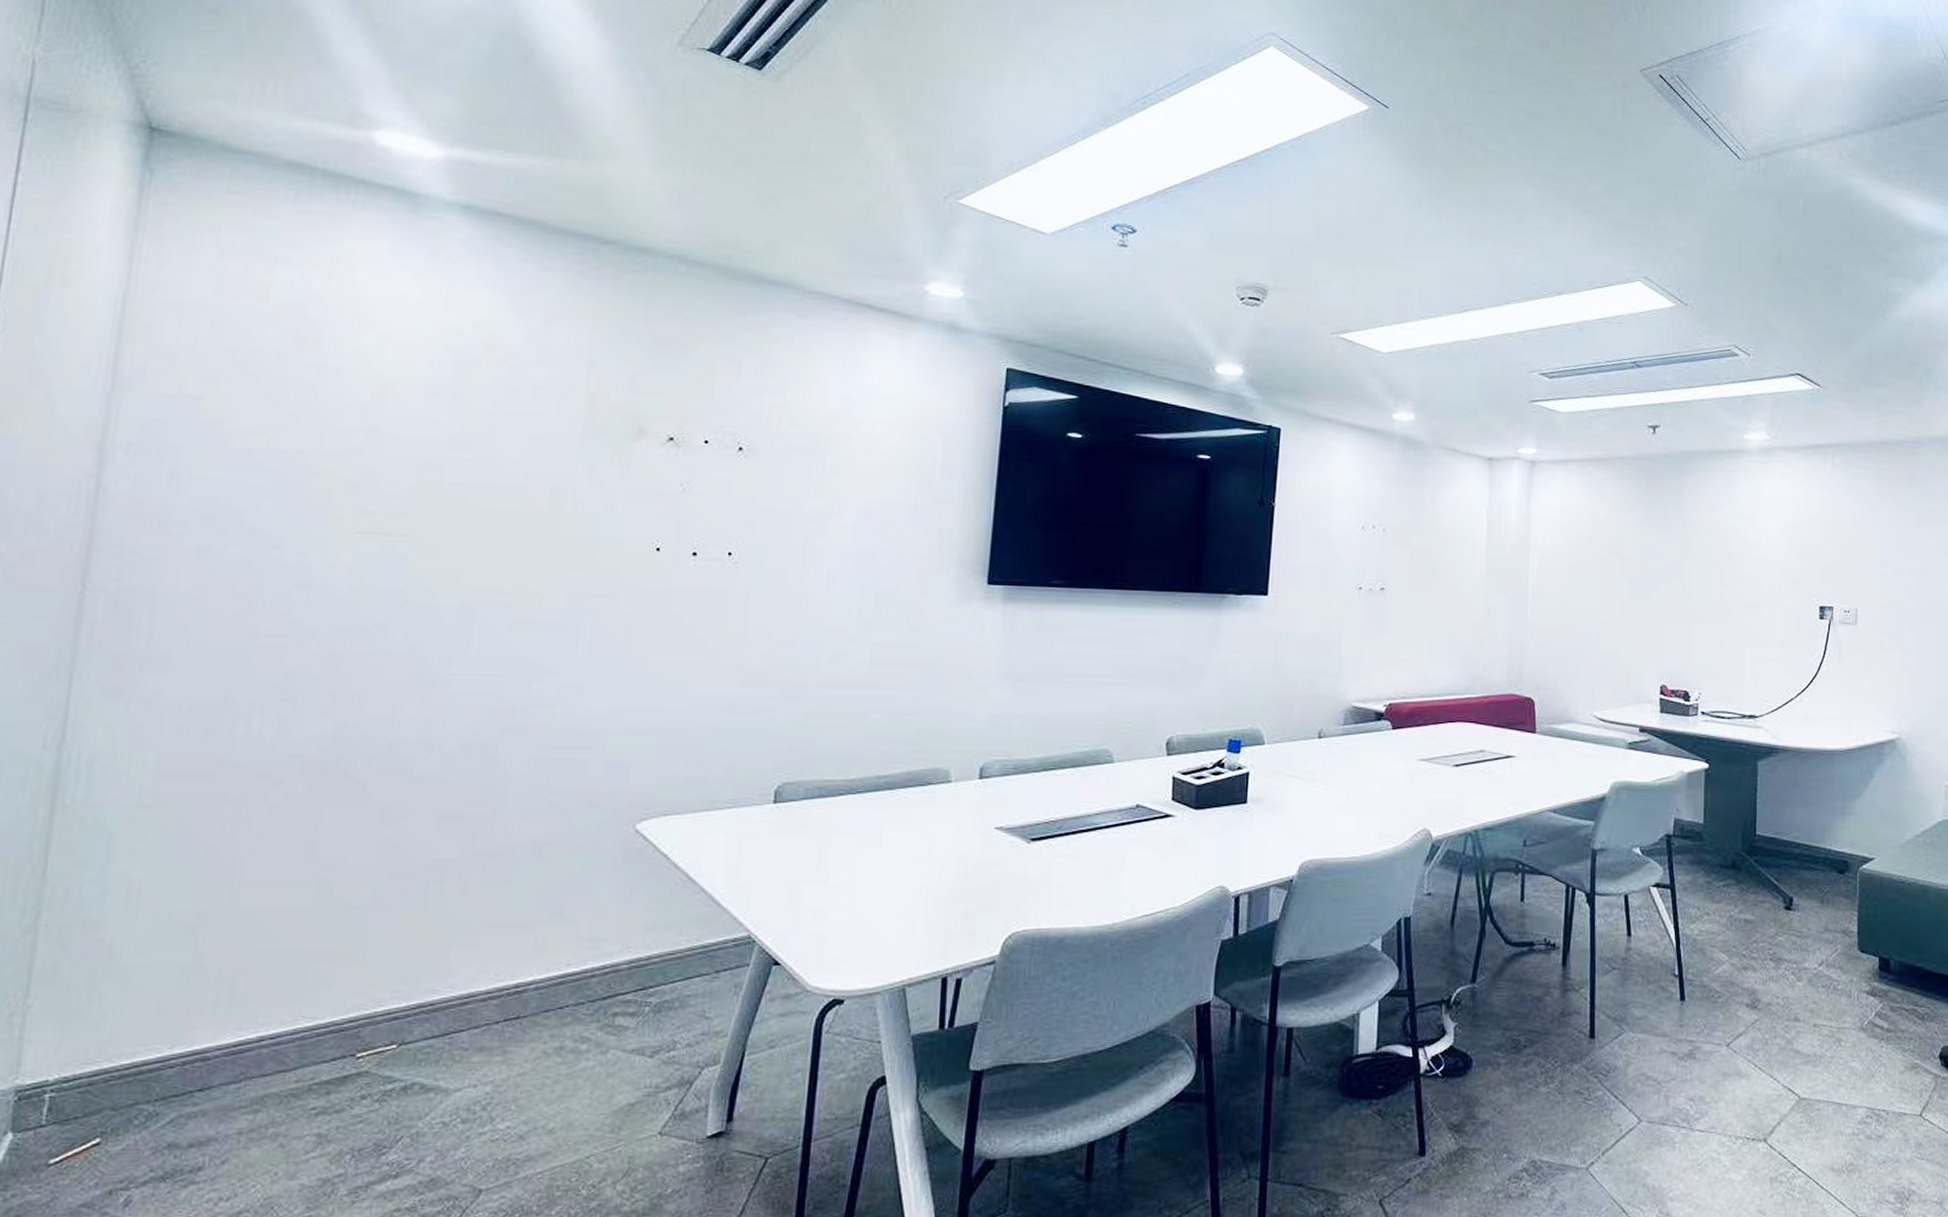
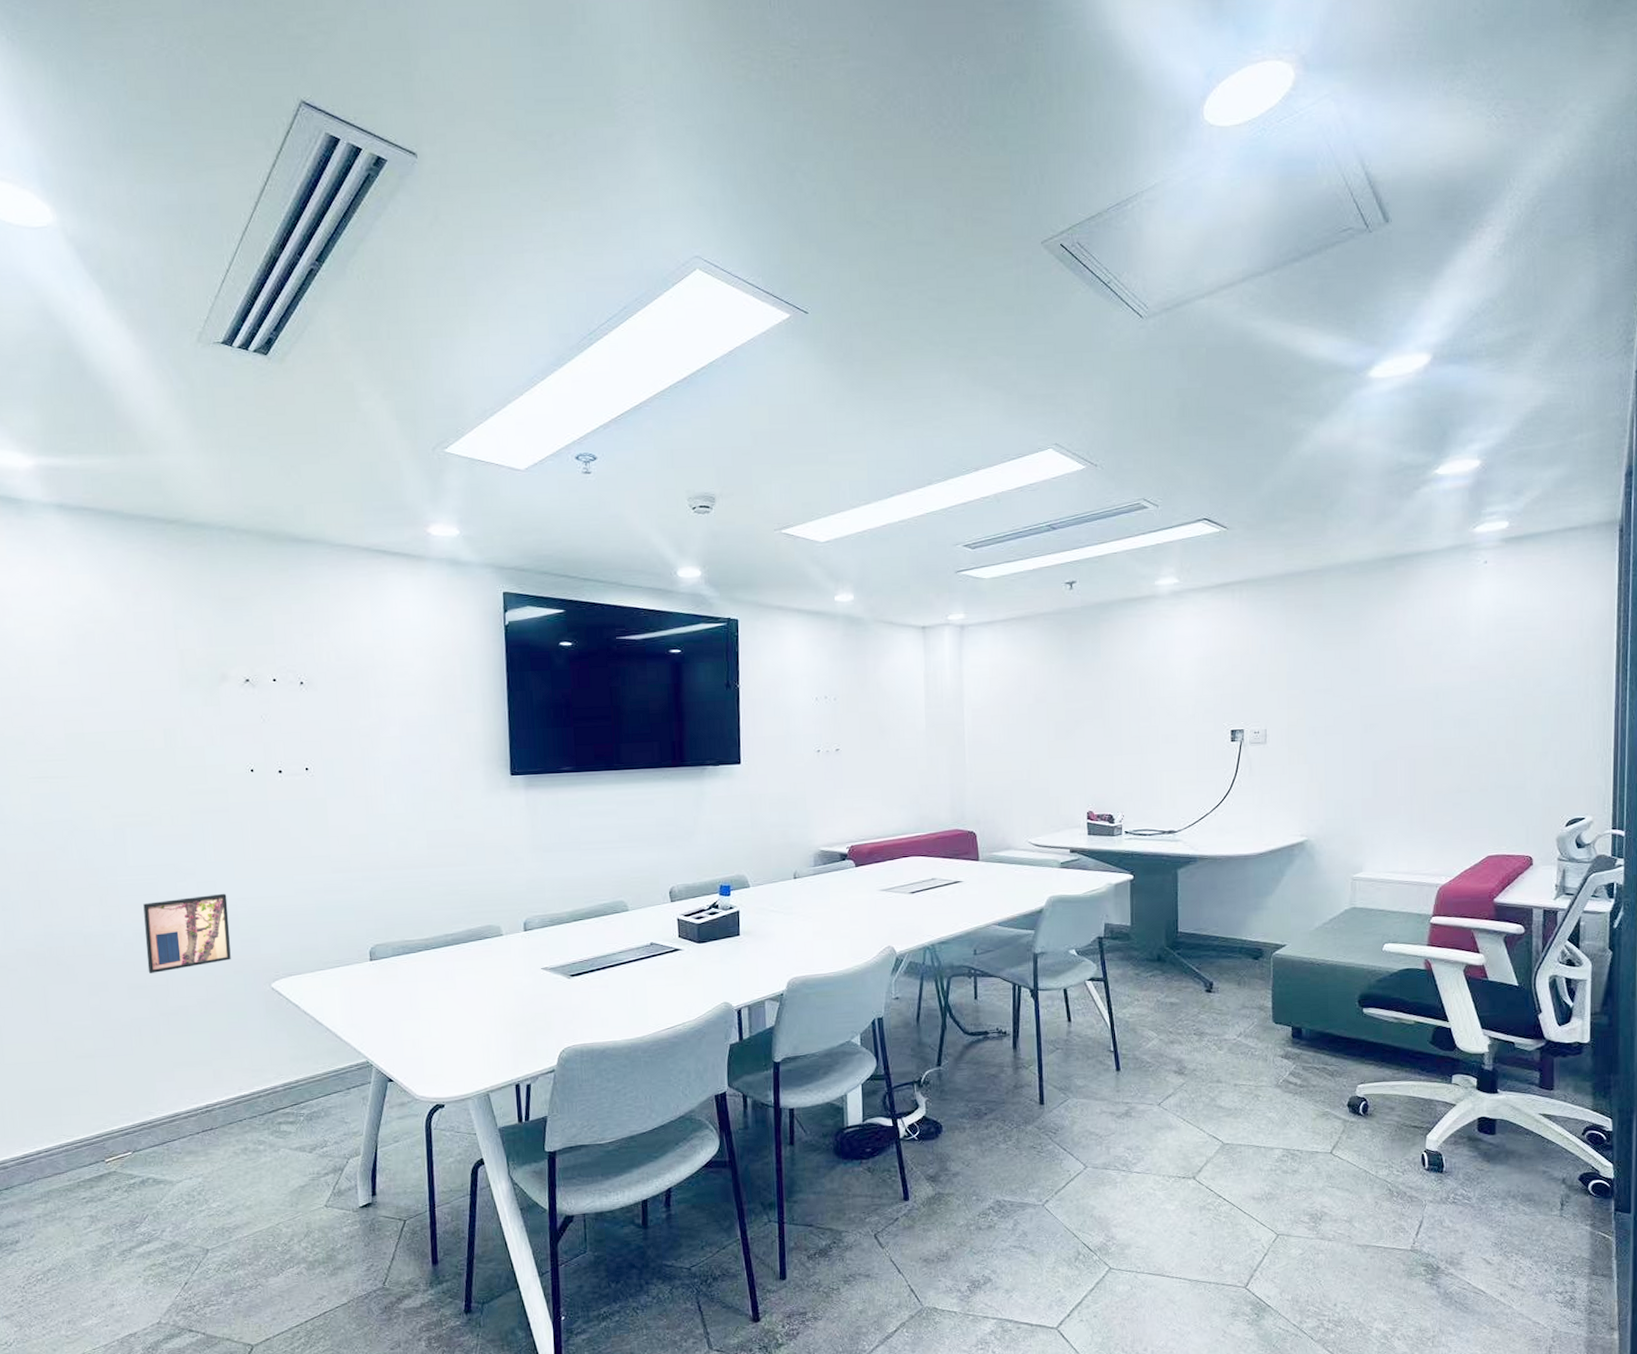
wall art: none [469,701,596,800] -> present [143,893,231,973]

